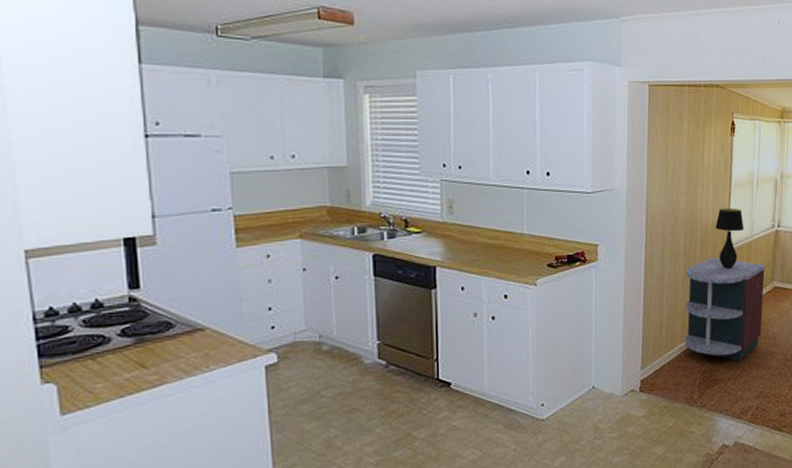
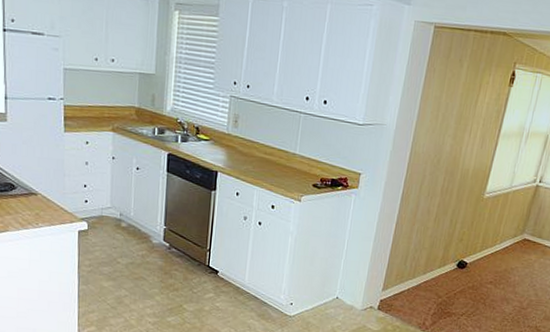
storage cabinet: present [684,257,766,362] -> none [426,201,519,301]
table lamp: present [715,208,744,269] -> none [473,156,506,215]

